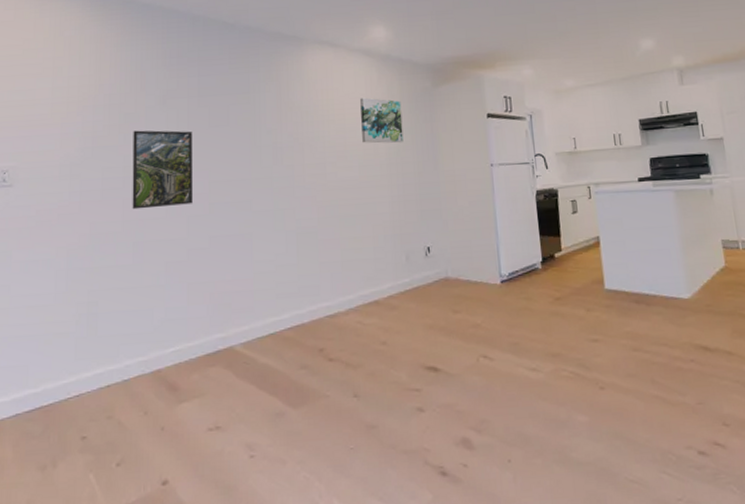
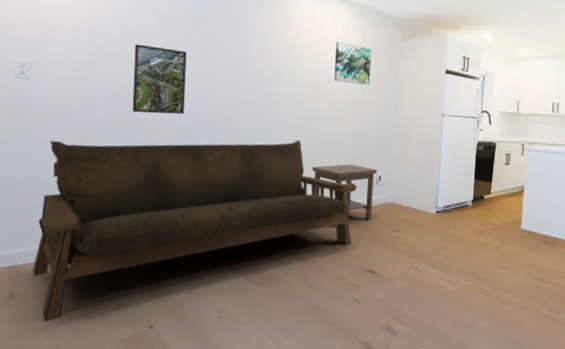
sofa: none [12,216,404,496] -> present [32,140,357,322]
side table: none [347,237,425,318] -> present [312,164,378,227]

